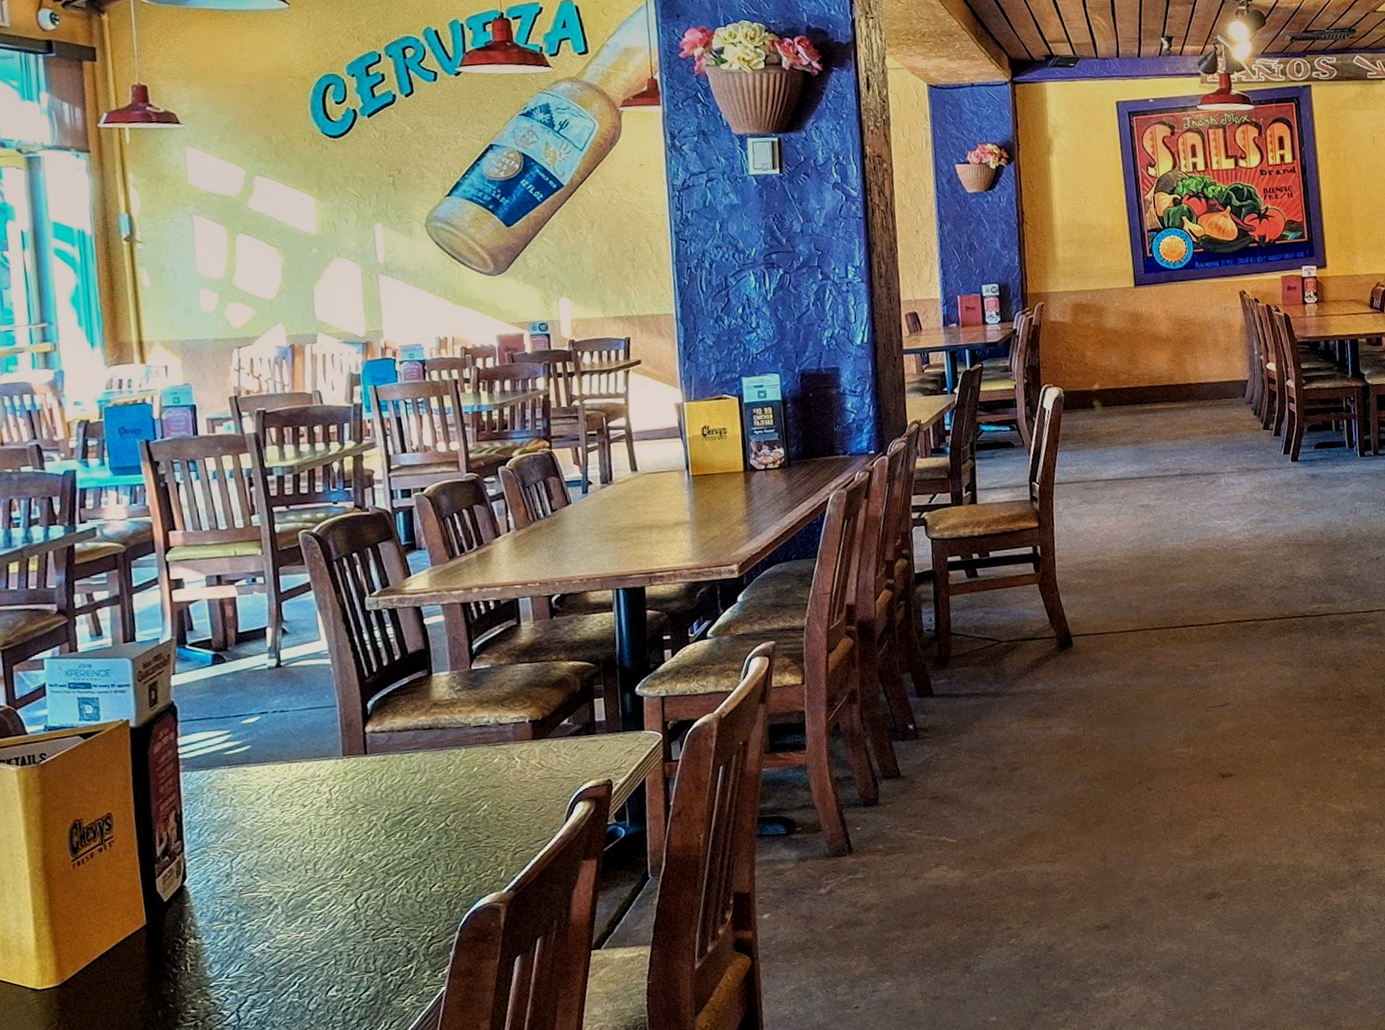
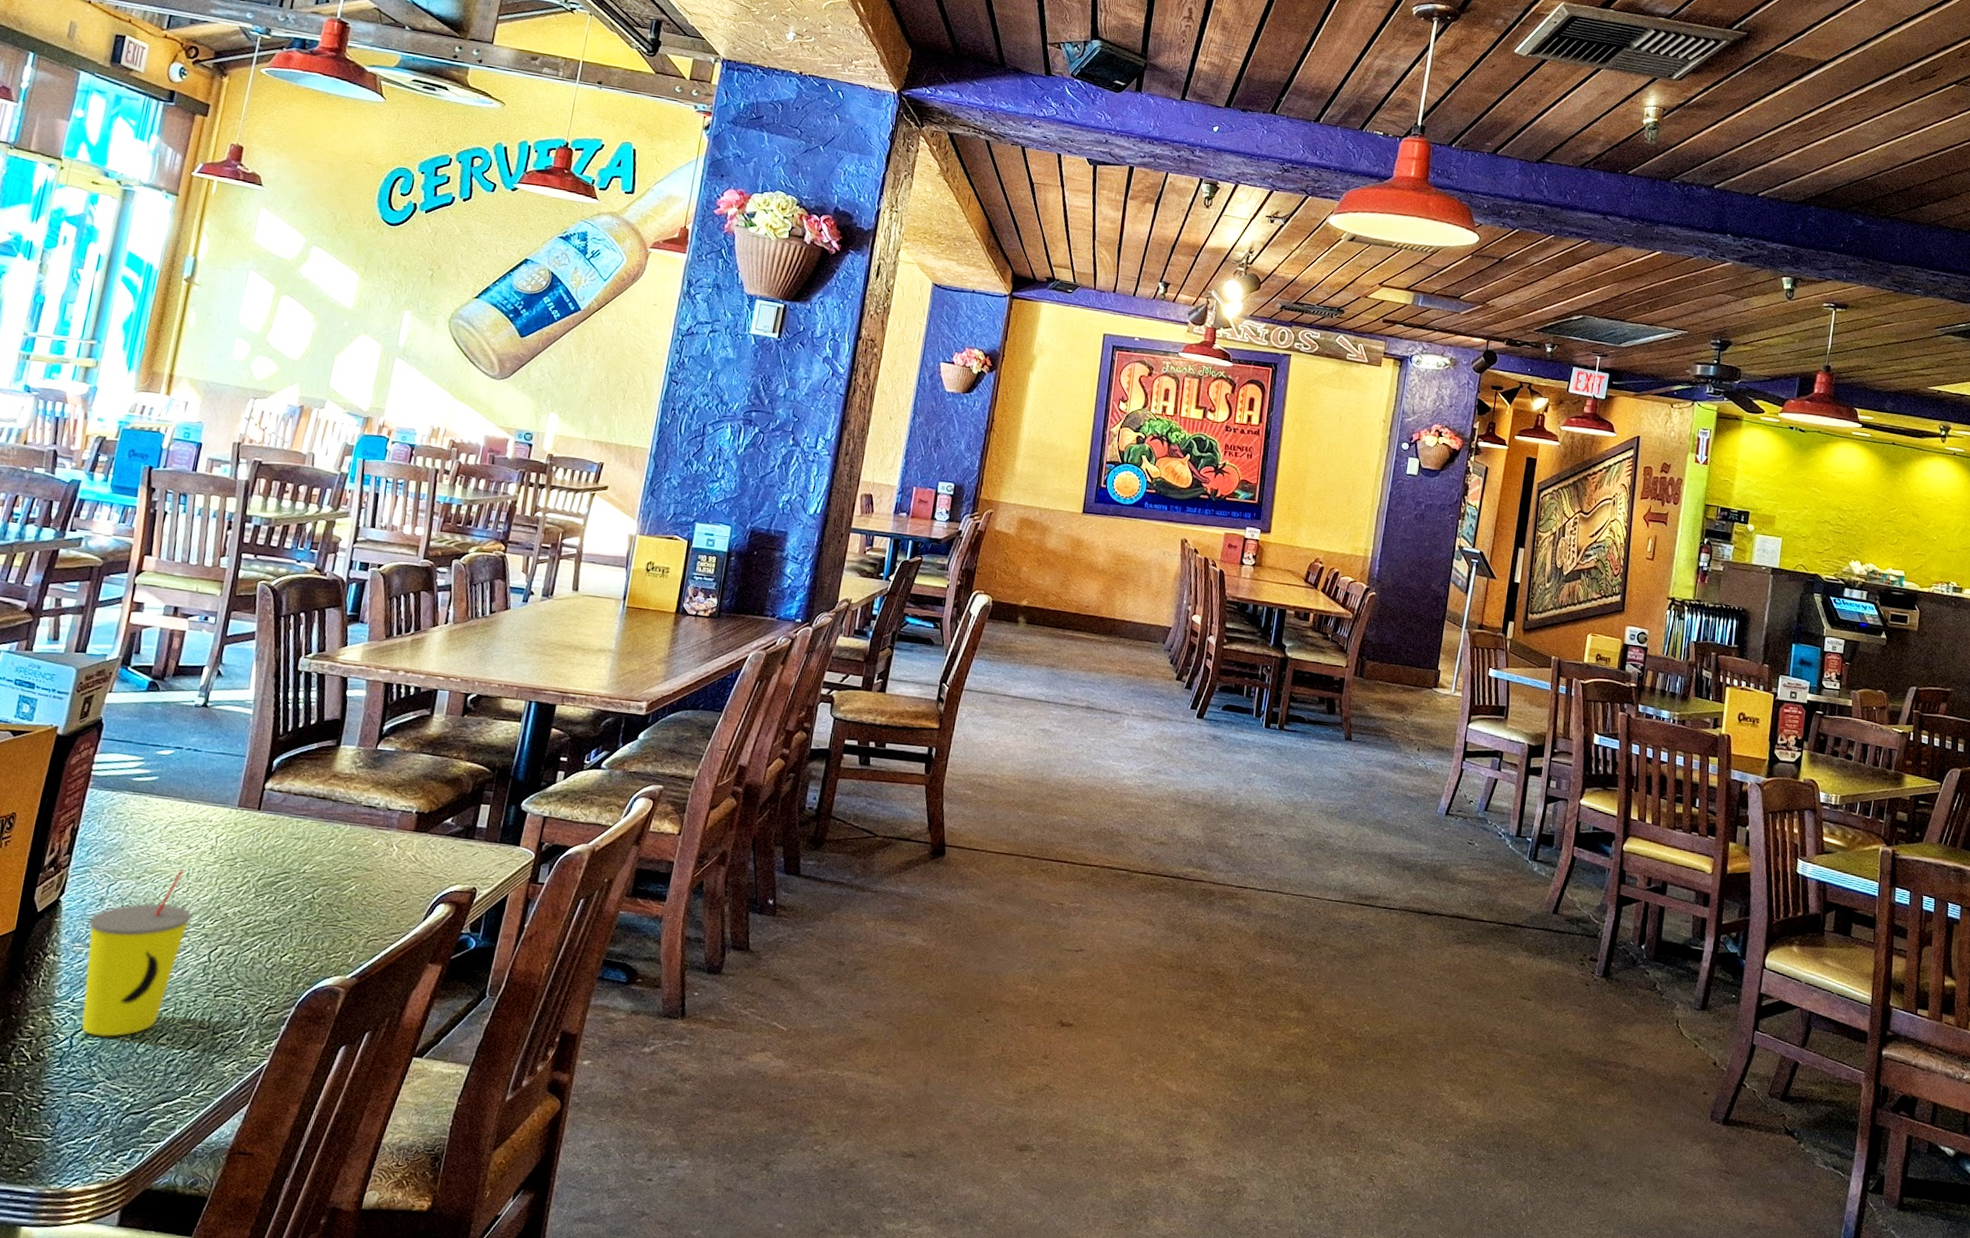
straw: none [222,828,327,1004] -> present [81,869,192,1037]

